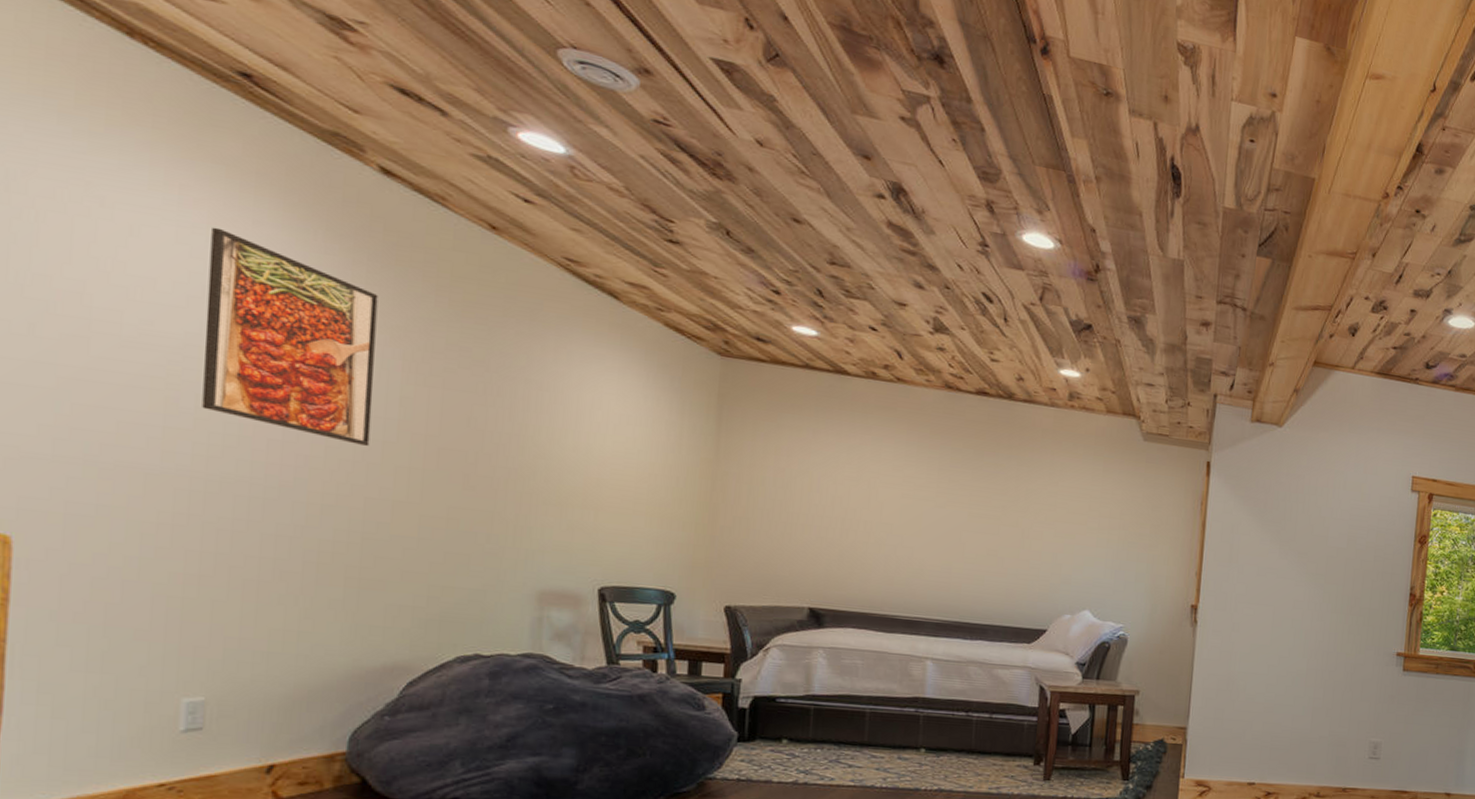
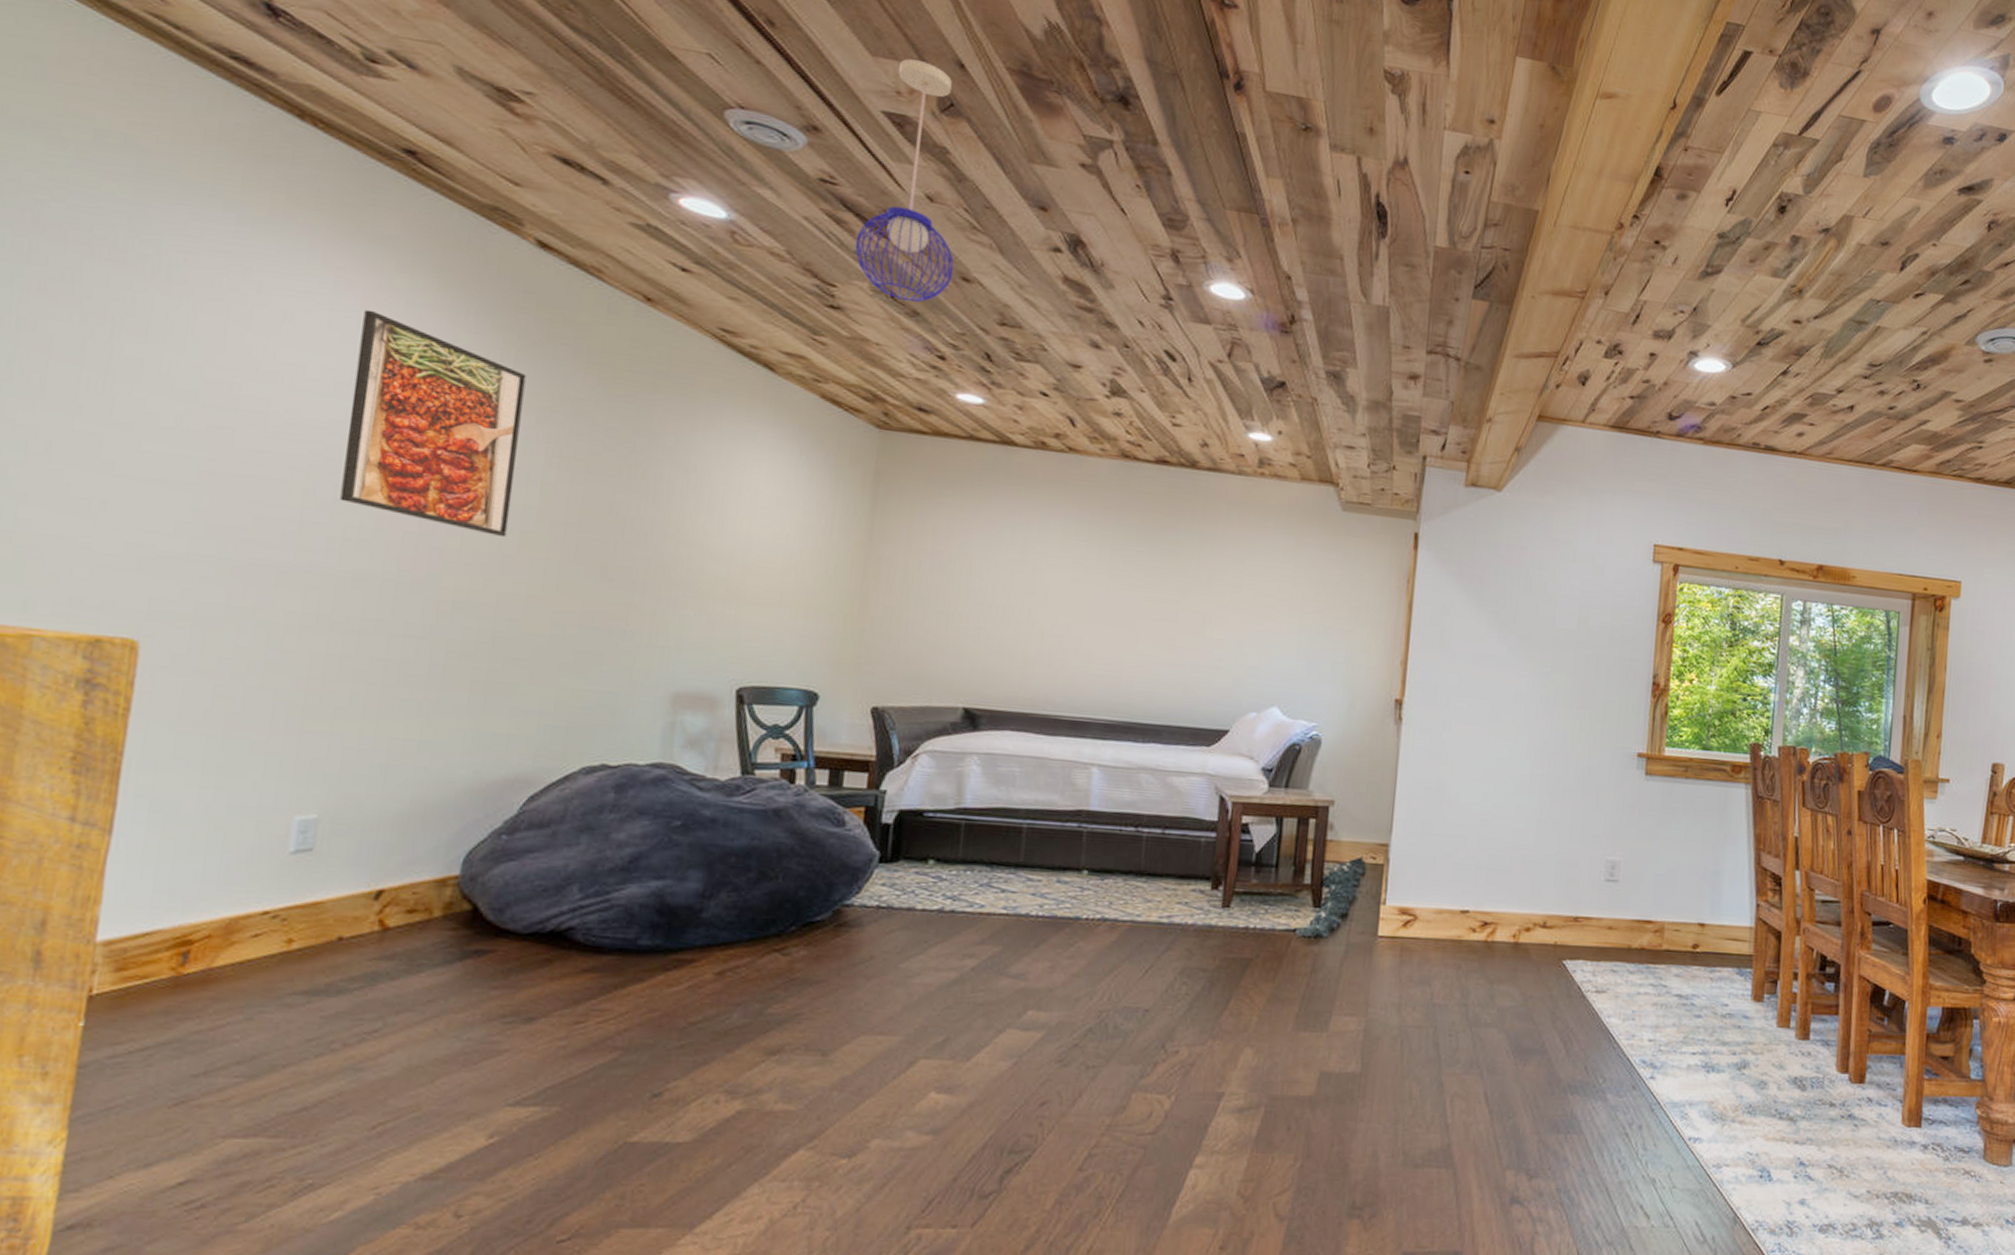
pendant light: none [690,8,785,240] -> present [855,58,954,303]

